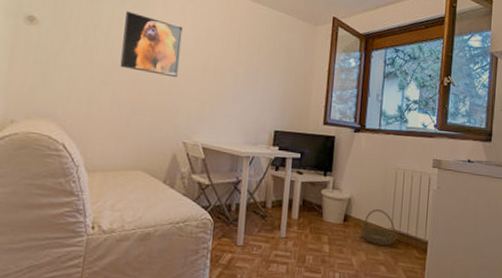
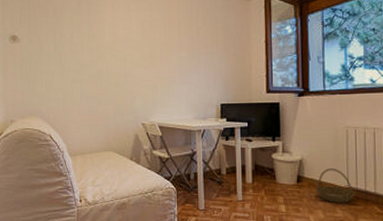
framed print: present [120,11,183,78] -> none [83,18,130,69]

